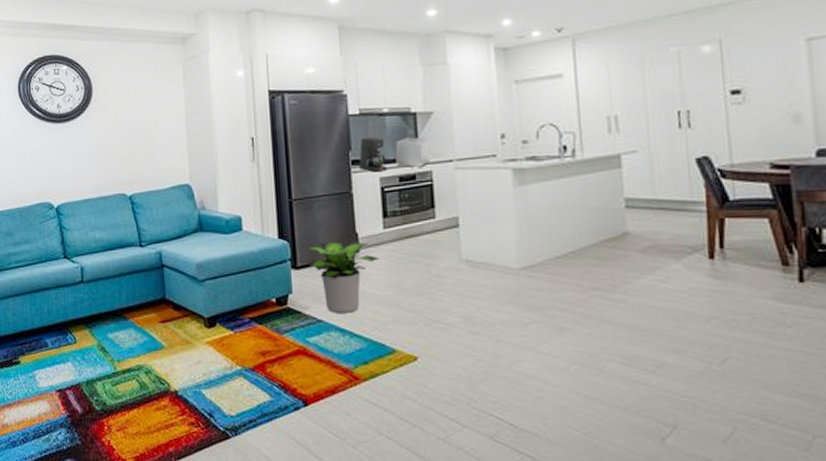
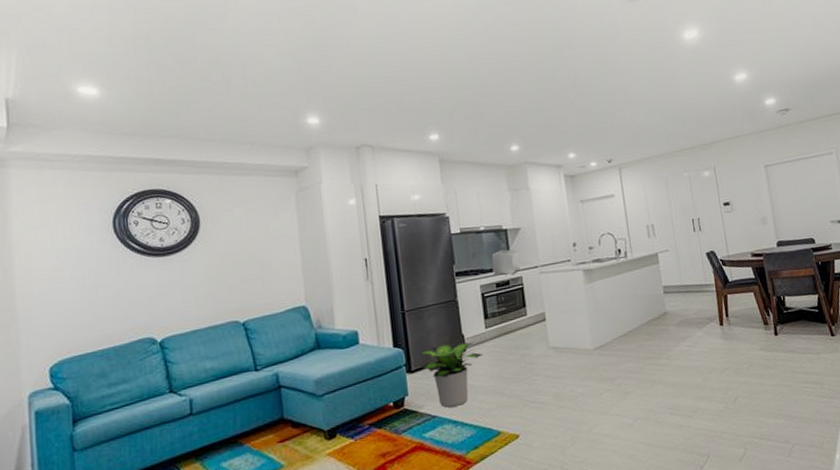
coffee maker: present [359,136,386,172] -> none [462,251,485,281]

